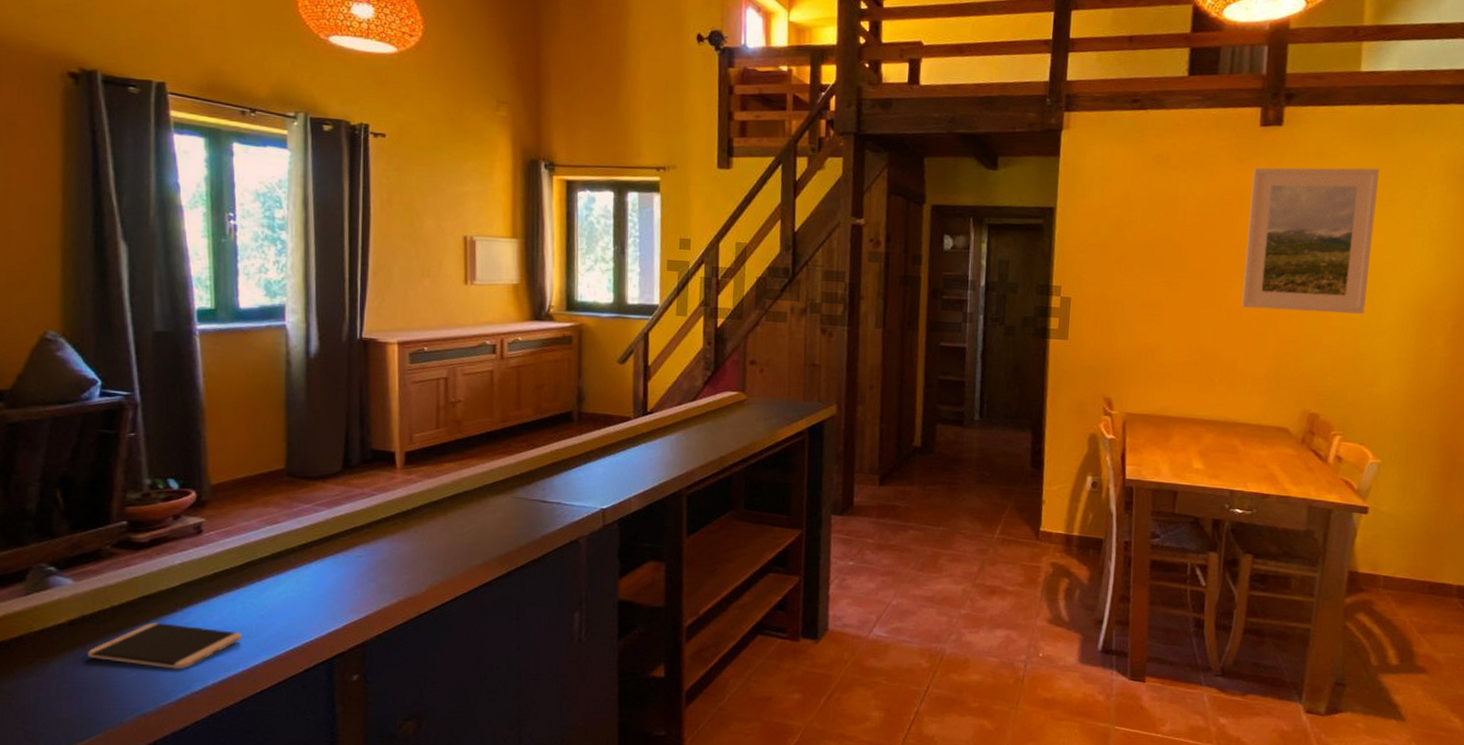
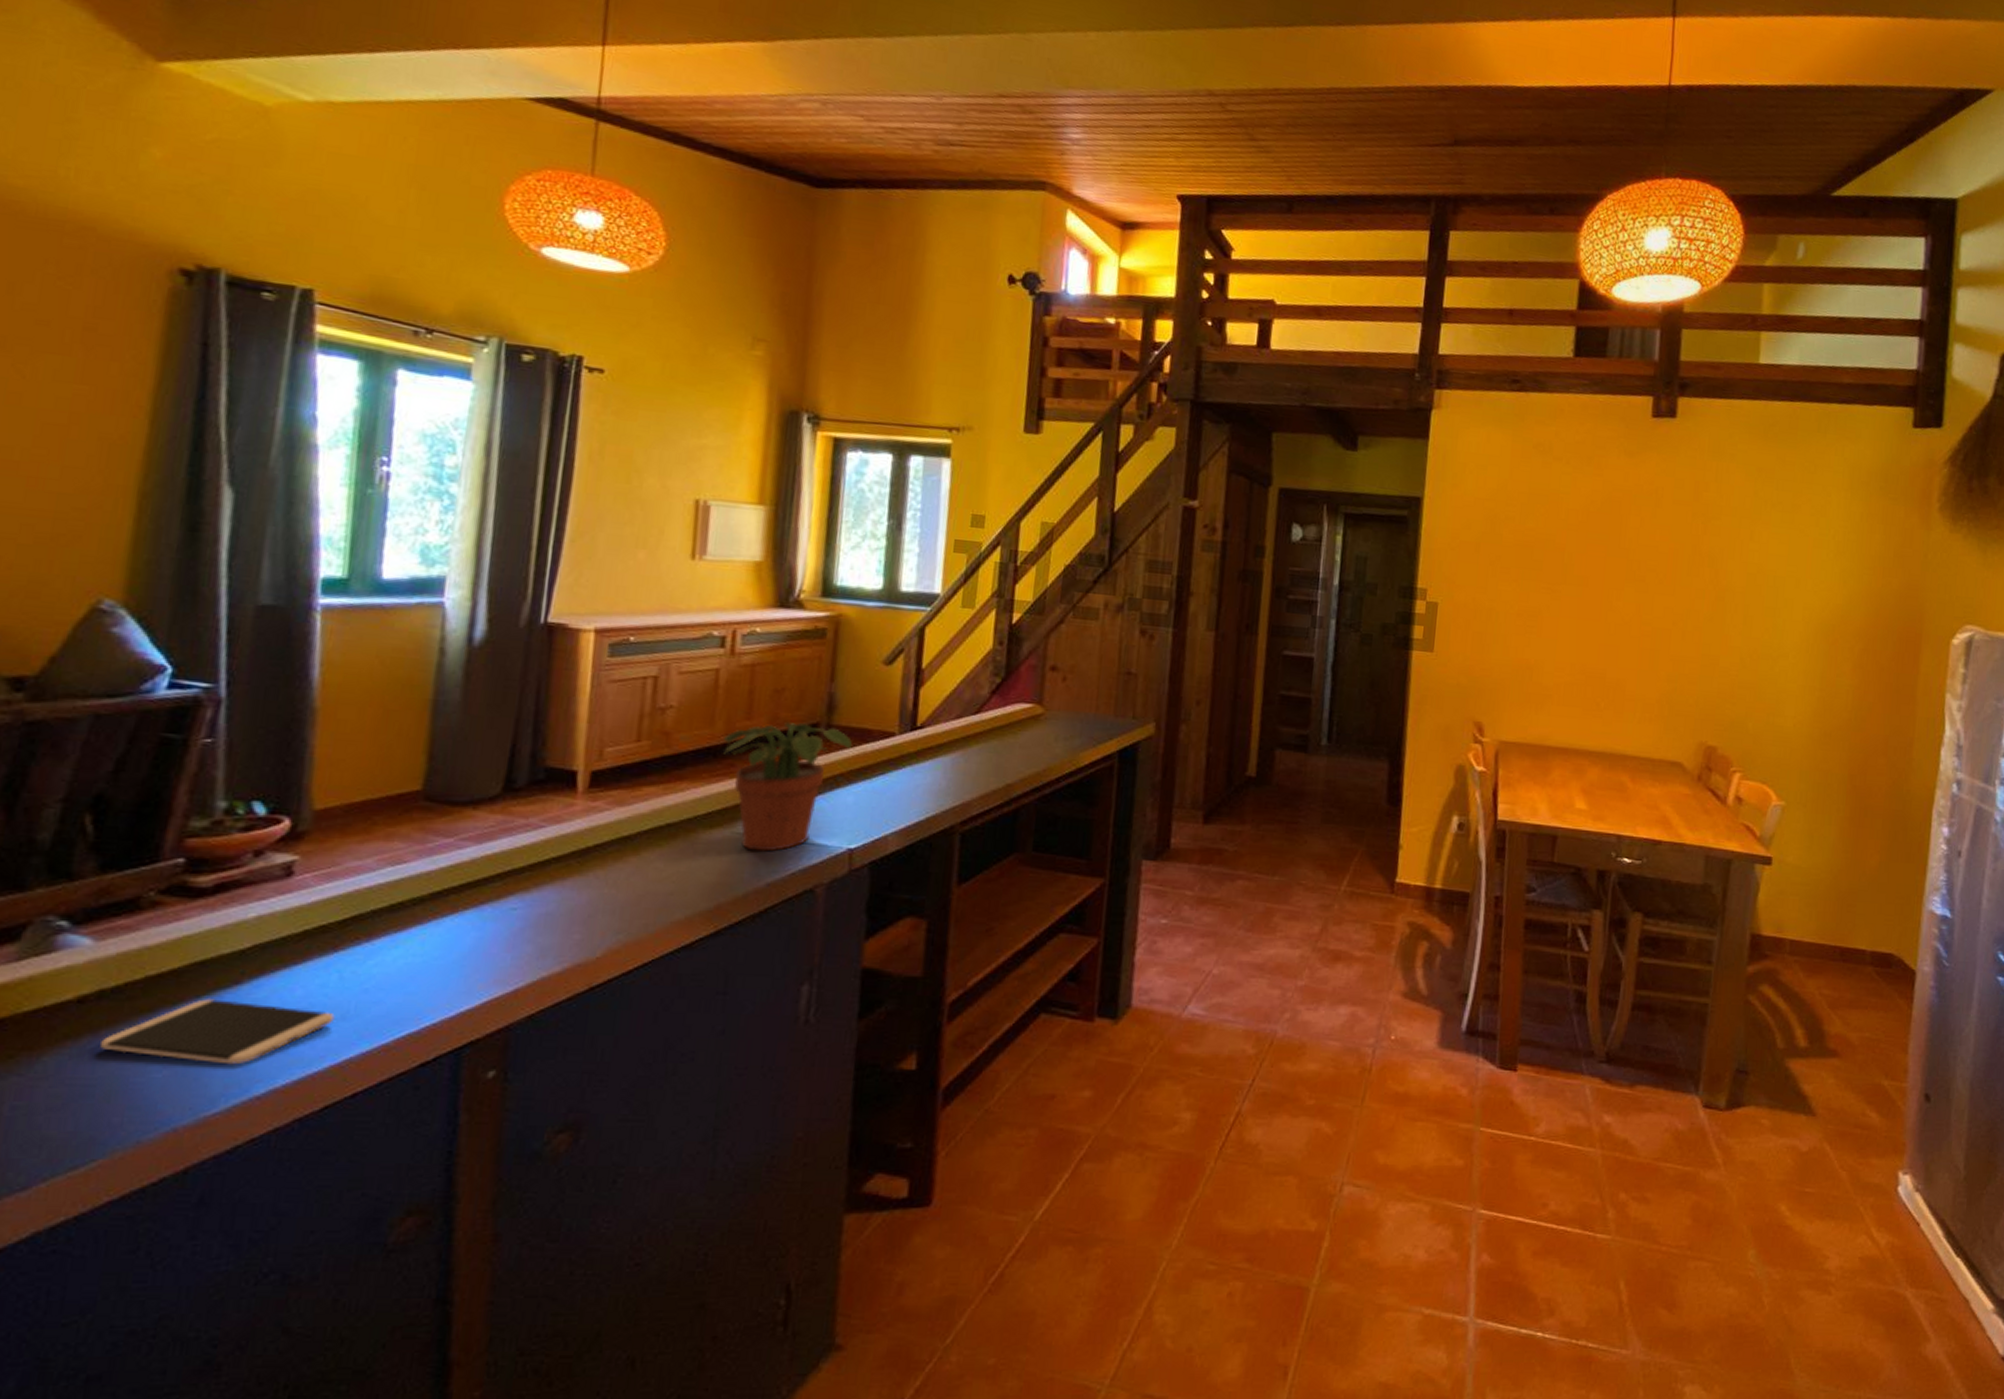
potted plant: none [501,410,598,512] -> present [724,721,852,852]
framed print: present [1241,167,1379,314] -> none [1630,463,1780,633]

